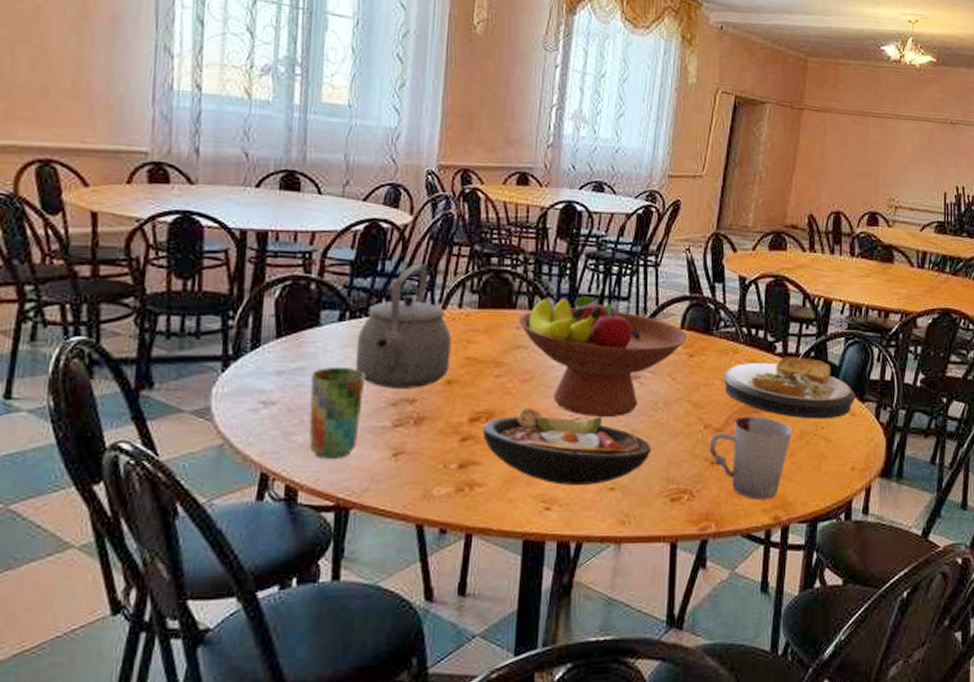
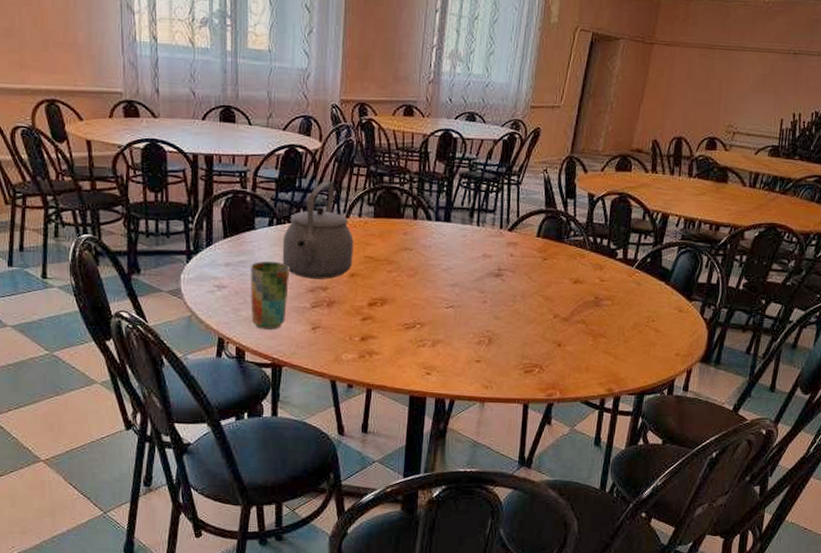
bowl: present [483,408,651,485] -> none [378,297,510,357]
fruit bowl: present [519,296,687,418] -> none [406,208,542,307]
cup: present [709,416,793,500] -> none [557,309,628,376]
plate: present [723,356,856,420] -> none [571,261,684,314]

